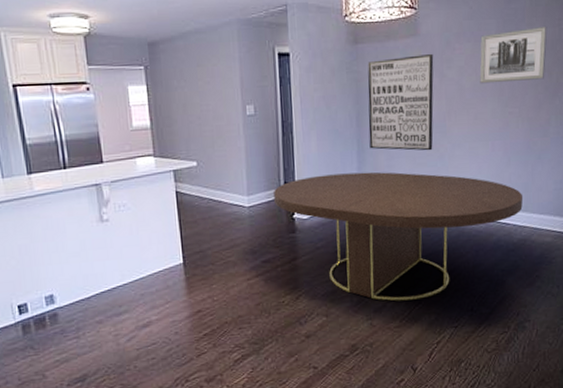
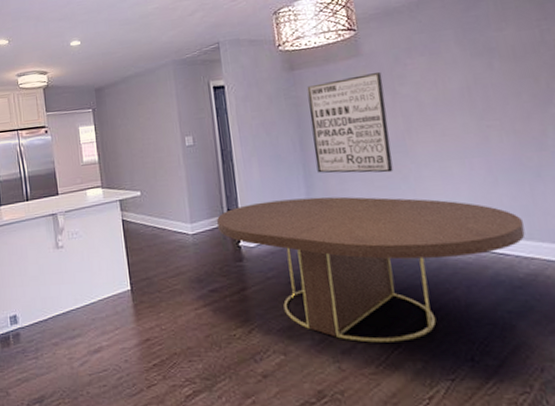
wall art: present [479,26,547,84] -> none [436,29,529,98]

